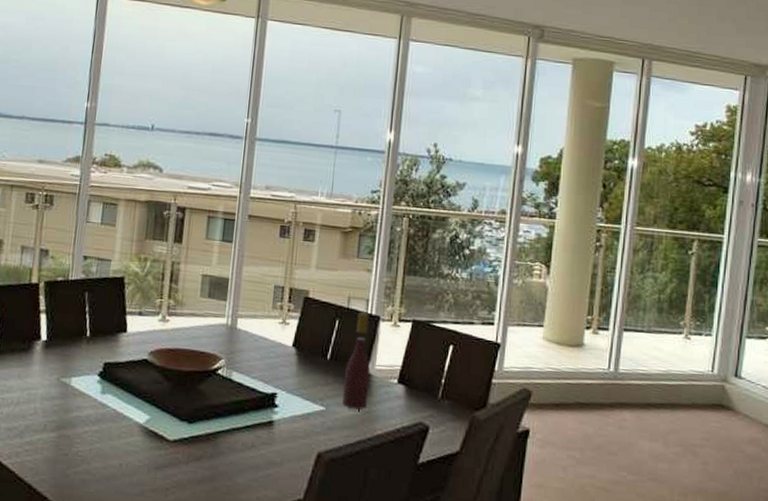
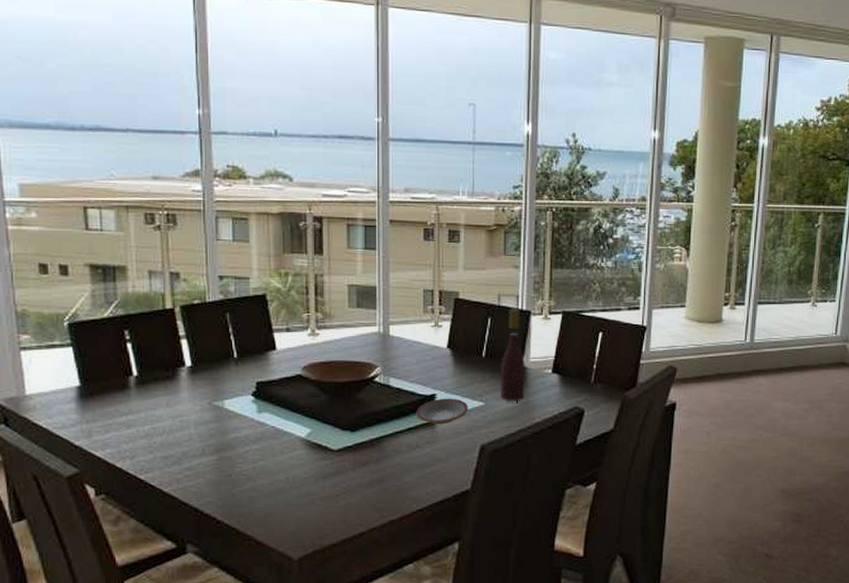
plate: none [254,398,308,426] -> present [416,398,468,425]

